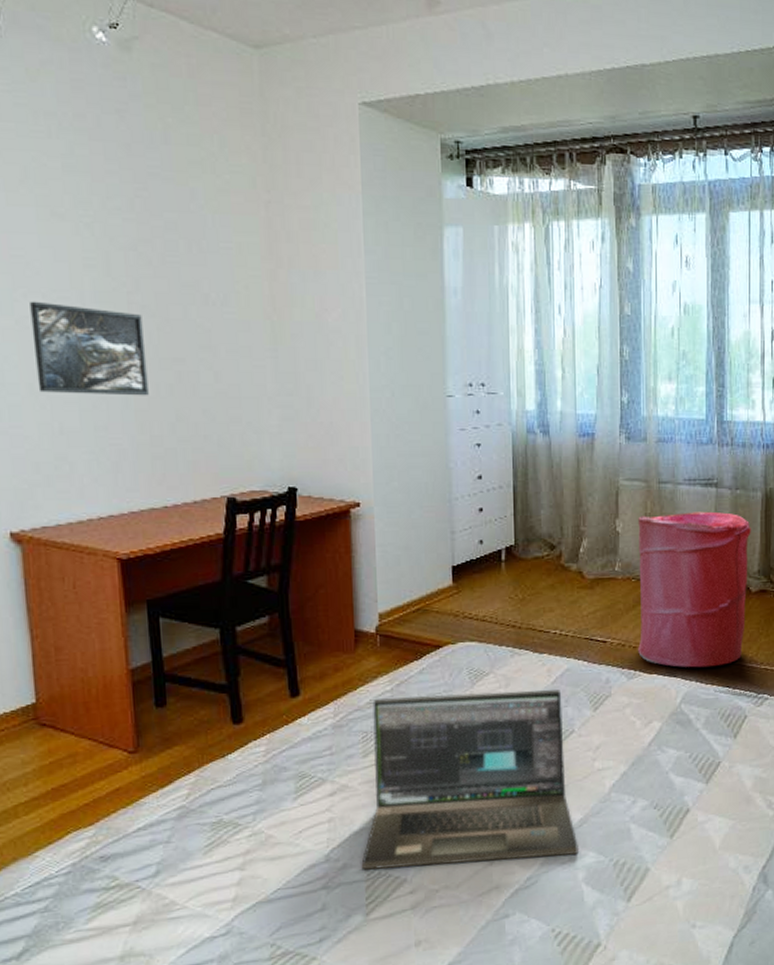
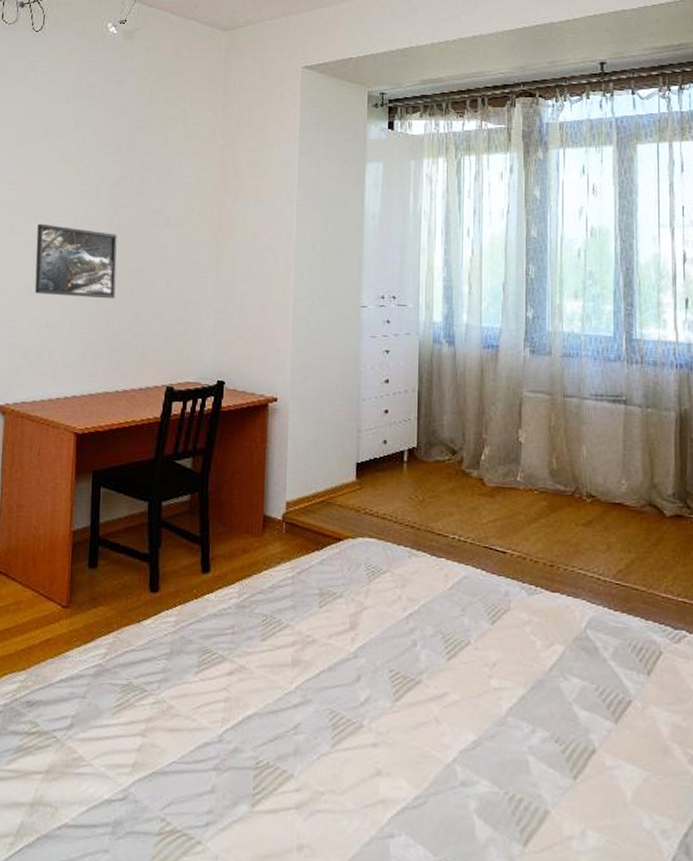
laptop: present [361,689,580,870] -> none [251,584,472,780]
laundry hamper: present [638,511,751,668] -> none [540,427,664,593]

